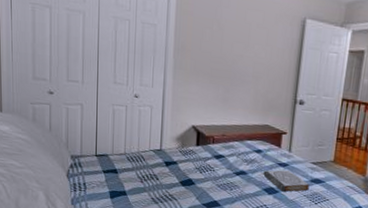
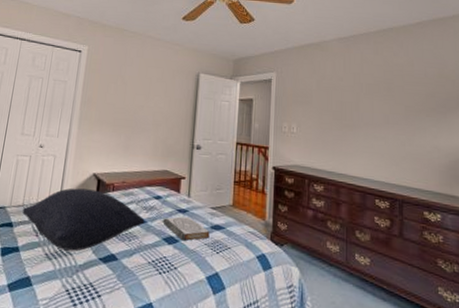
pillow: none [125,139,246,197] -> present [22,188,145,251]

